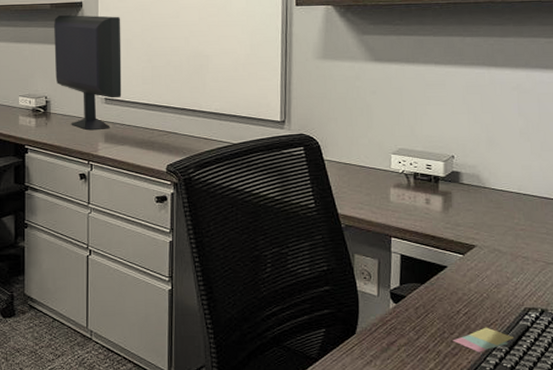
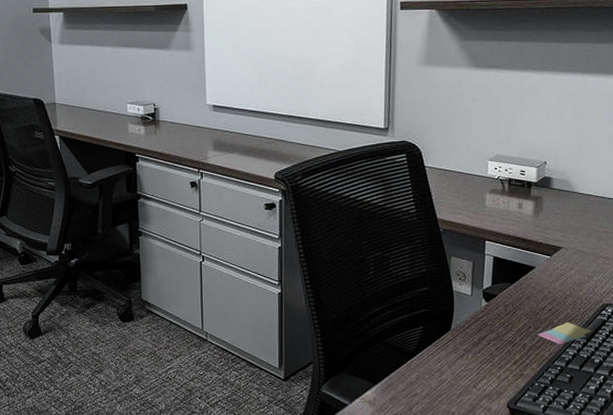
computer monitor: present [54,15,122,130] -> none [159,18,230,138]

